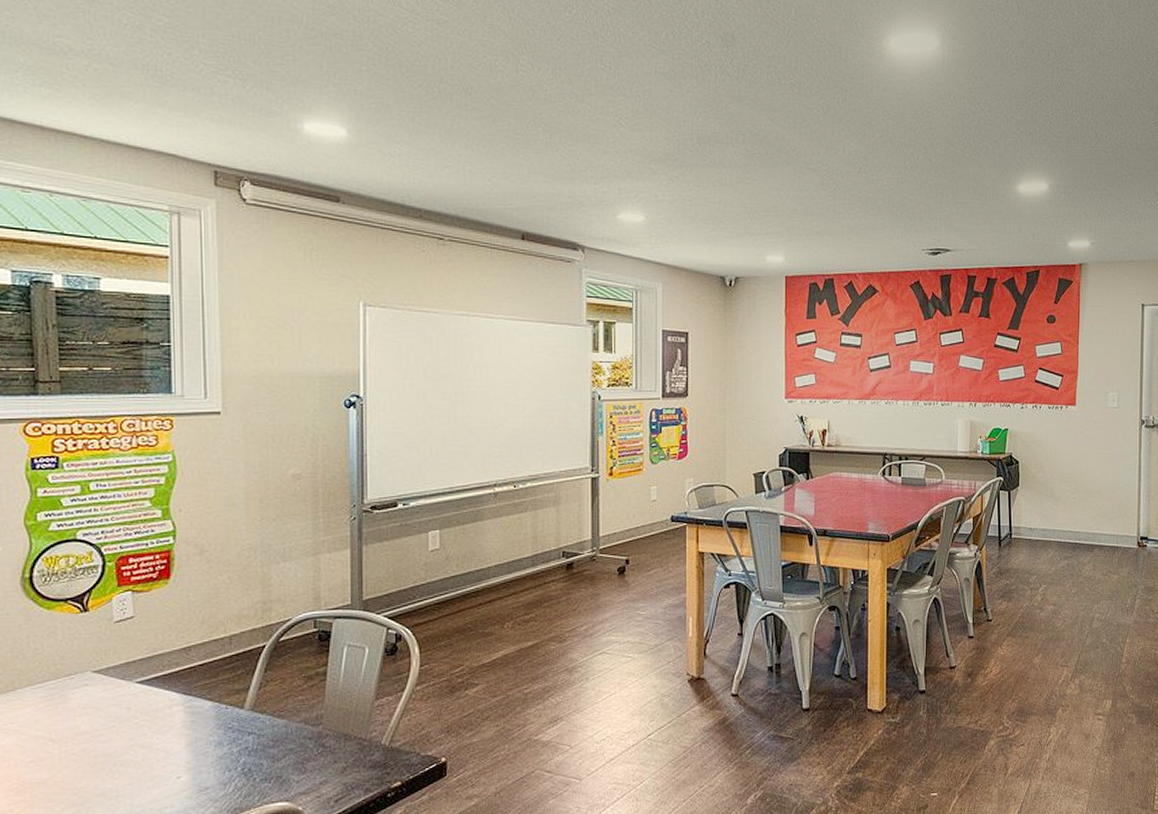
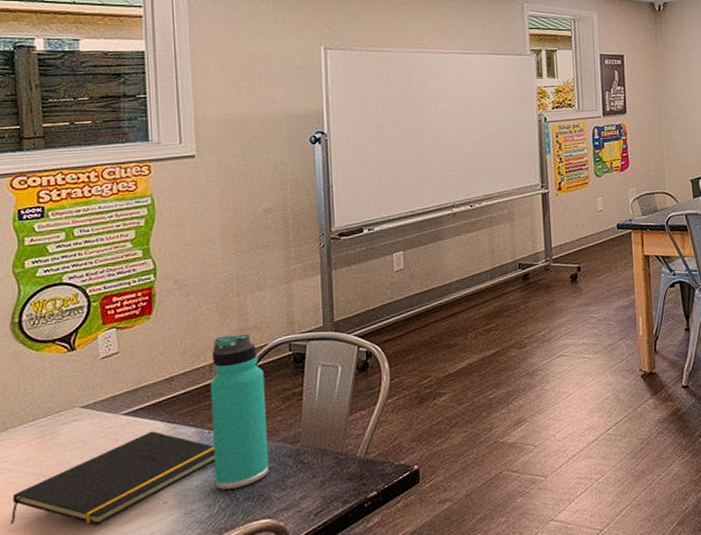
notepad: none [16,702,232,795] -> present [10,431,215,525]
thermos bottle: none [229,606,288,769] -> present [210,334,269,490]

